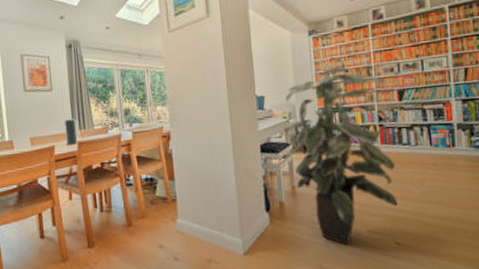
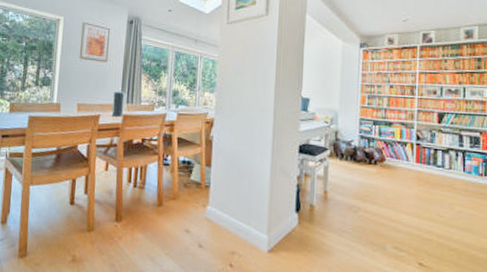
indoor plant: present [283,66,398,245] -> none [323,81,427,258]

